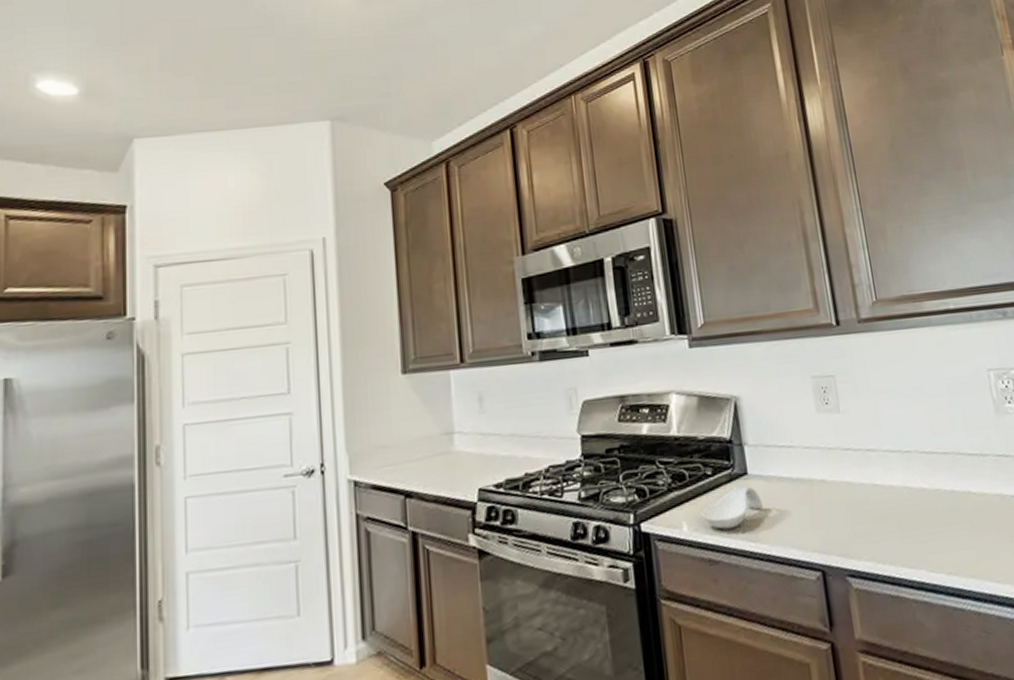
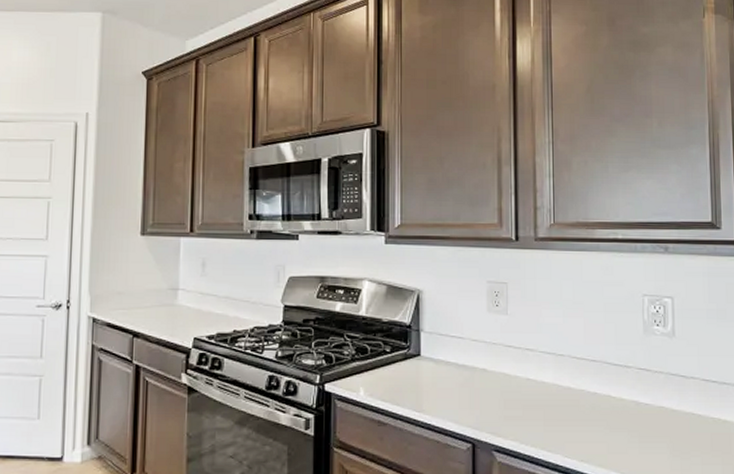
spoon rest: present [701,486,764,530] -> none [377,365,430,398]

